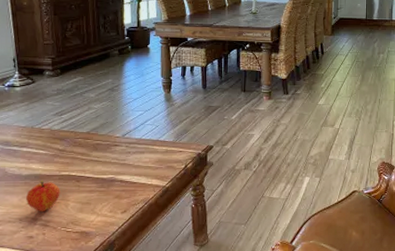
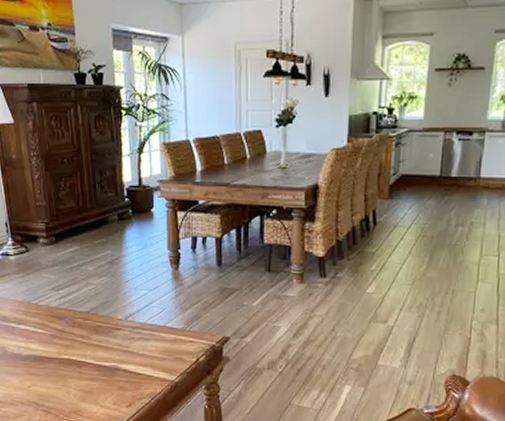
fruit: present [26,181,60,212] -> none [27,363,61,398]

